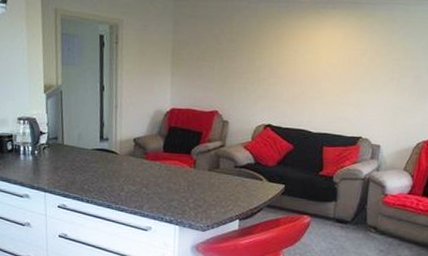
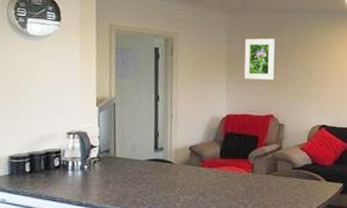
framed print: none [189,28,223,74] -> present [244,38,275,80]

